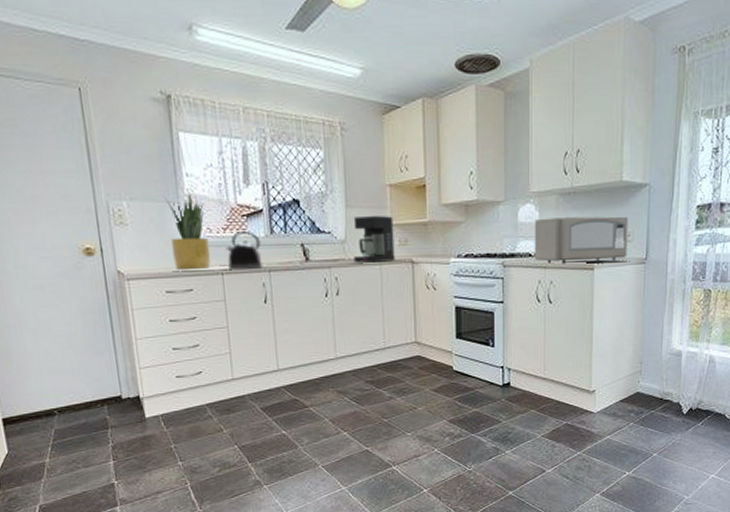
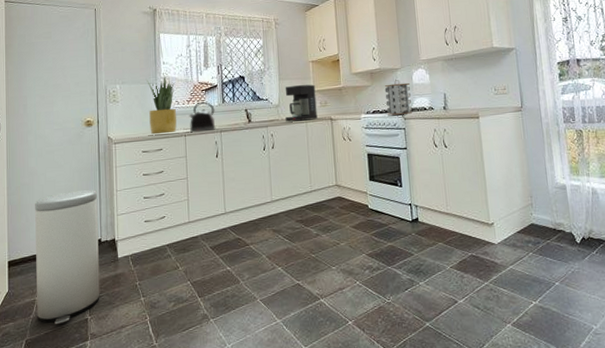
pedal bin: none [27,336,127,490] -> present [35,189,100,325]
spice rack: none [481,215,515,262] -> present [384,79,412,116]
microwave: present [535,216,629,264] -> none [427,74,506,115]

